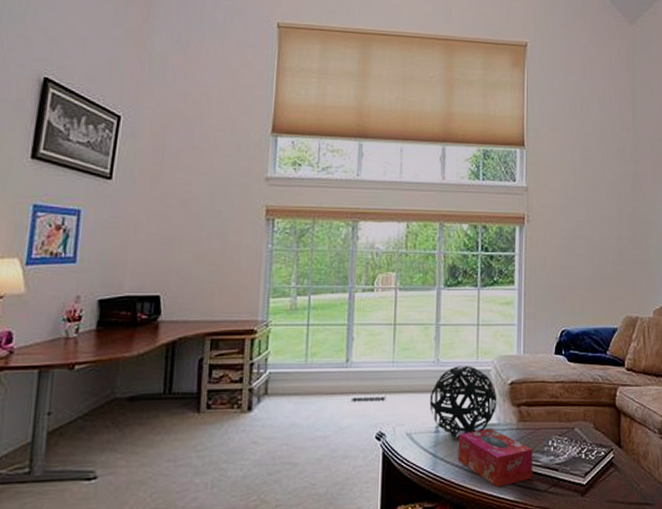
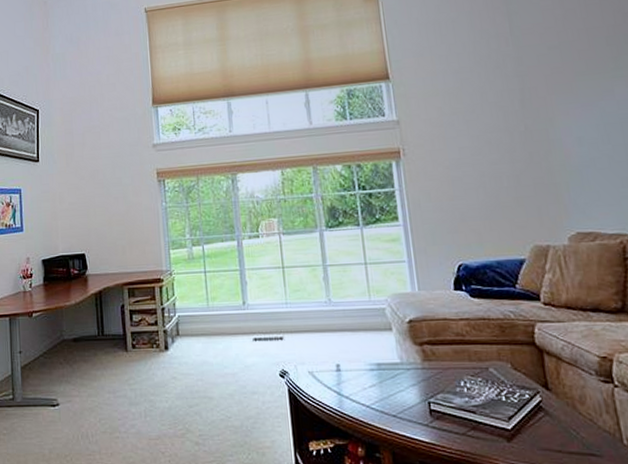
decorative orb: present [429,366,497,438] -> none [326,305,398,377]
tissue box: present [457,428,533,488] -> none [360,367,447,428]

